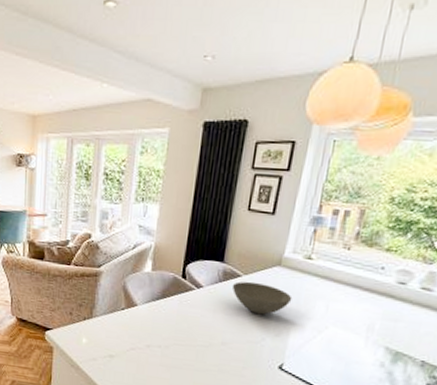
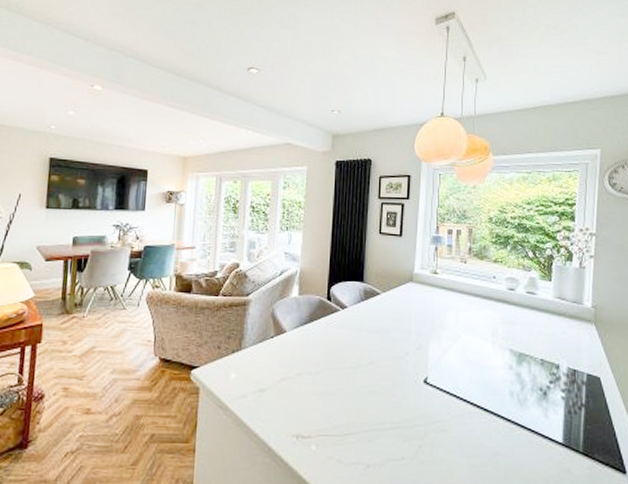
bowl: present [232,281,292,315] -> none [373,298,426,330]

